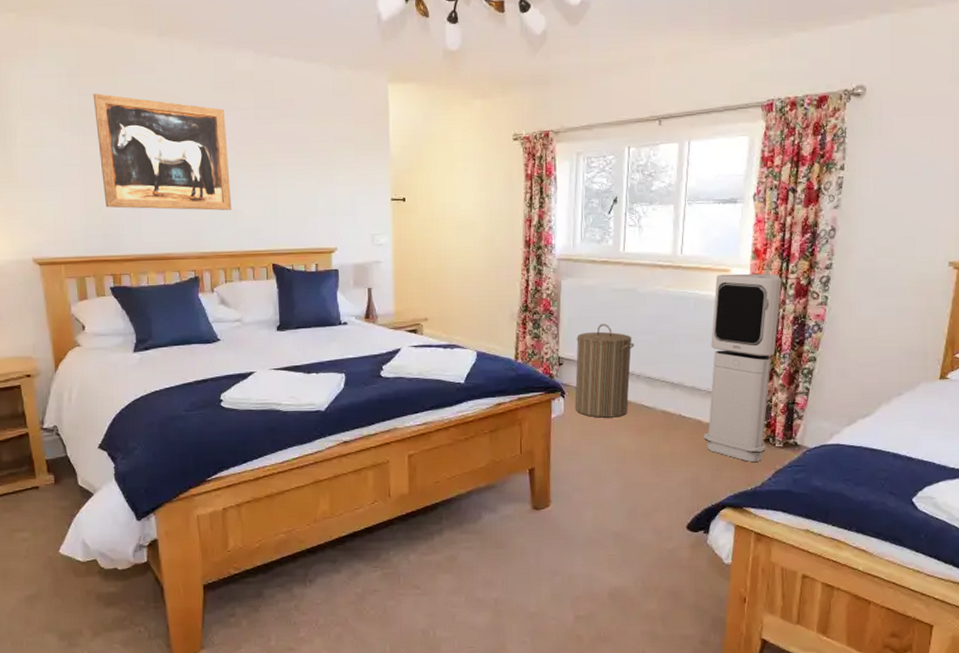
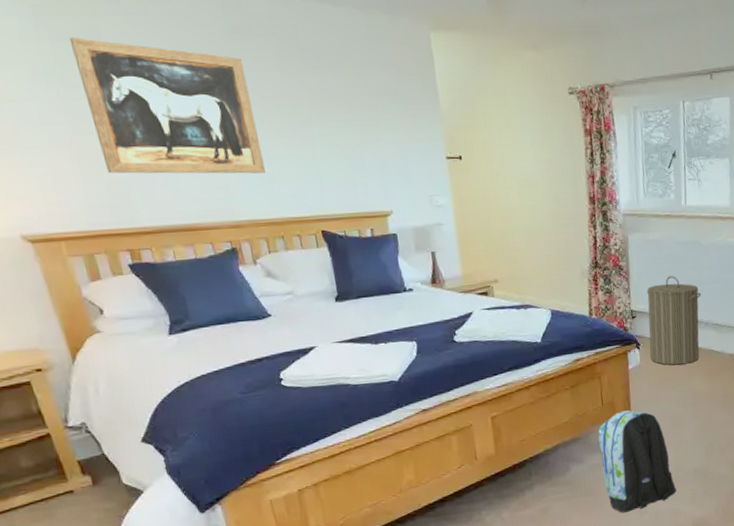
backpack: none [514,461,593,571] -> present [598,410,676,513]

